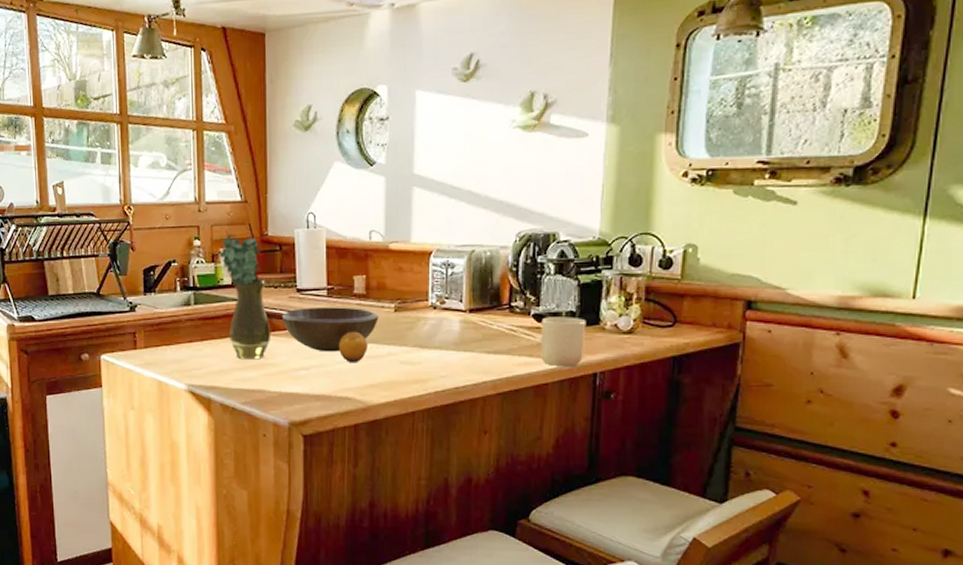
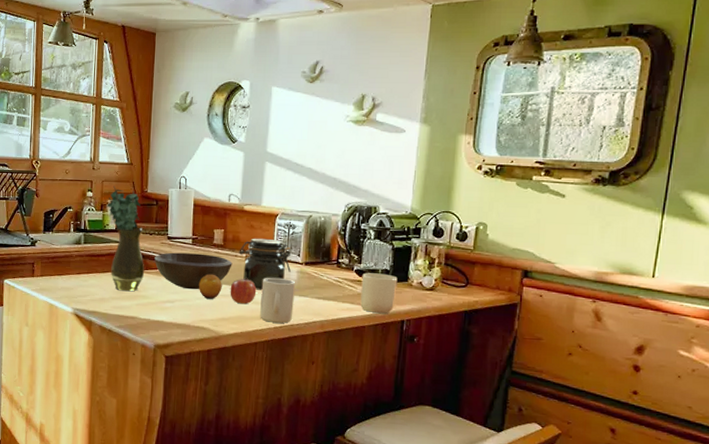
fruit: none [378,332,411,366] -> present [230,277,257,305]
jar: none [386,283,452,346] -> present [239,238,291,289]
cup: none [415,330,459,386] -> present [259,277,296,323]

